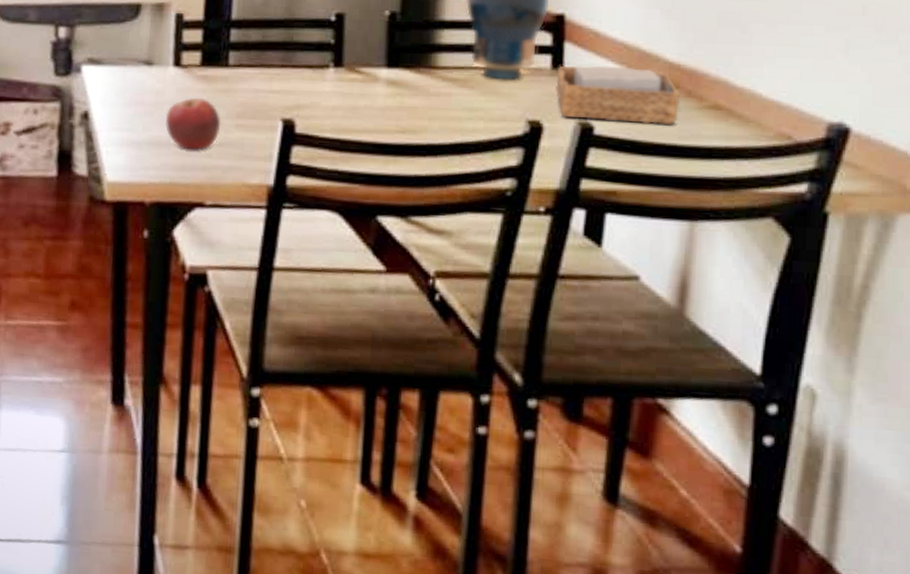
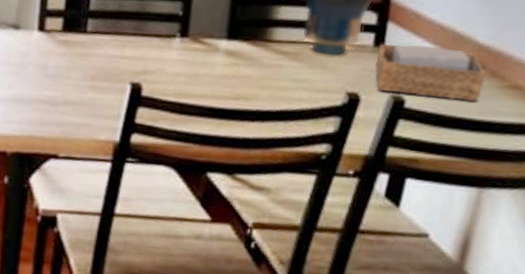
fruit: present [164,97,222,150] -> none [27,59,78,108]

